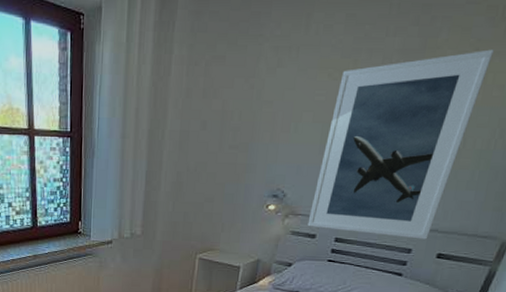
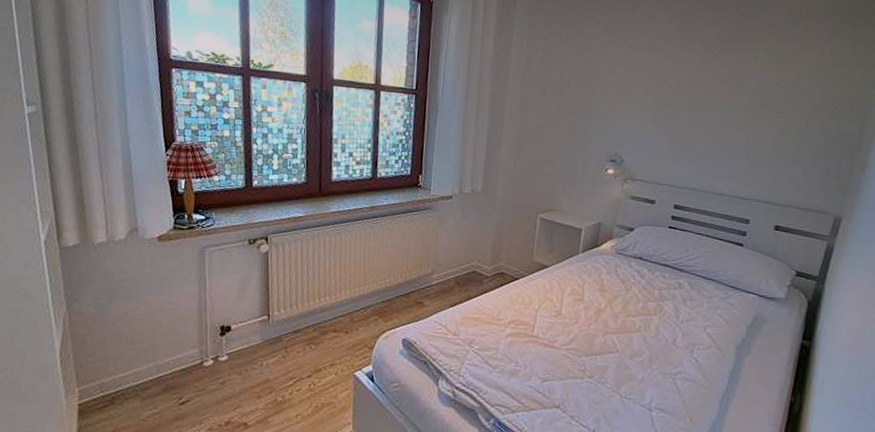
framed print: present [307,49,494,240] -> none [646,44,799,211]

